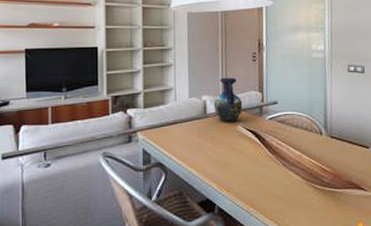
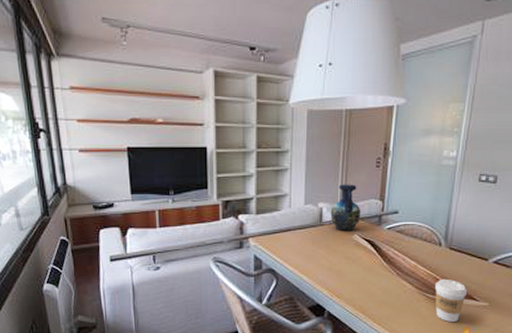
coffee cup: none [321,168,354,216] -> present [434,278,467,323]

